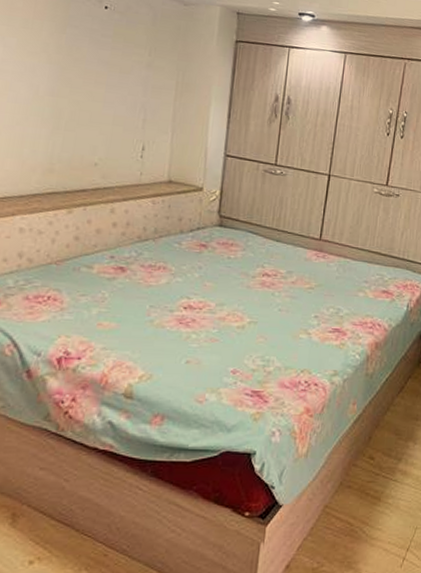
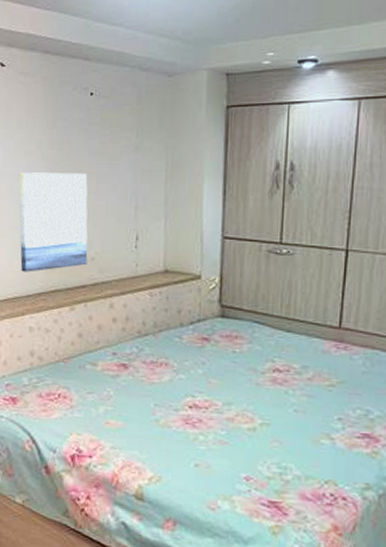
wall art: none [14,71,96,173] -> present [18,172,88,272]

